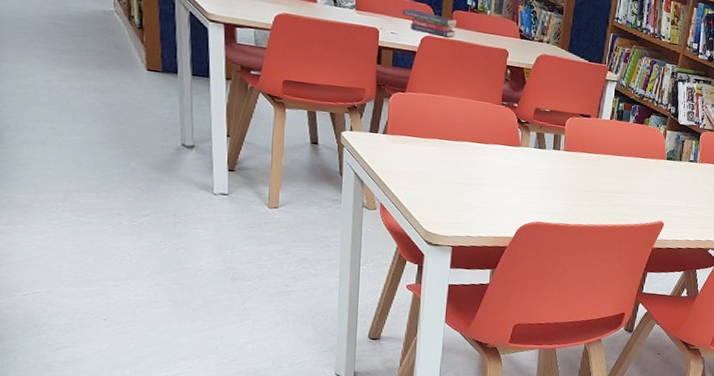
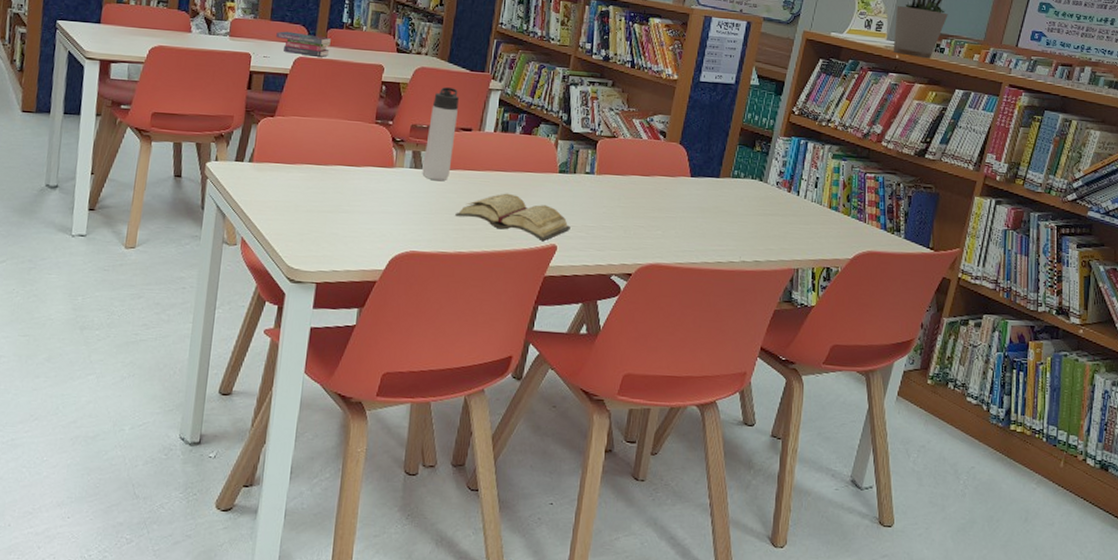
thermos bottle: none [545,75,578,162] -> present [422,87,459,181]
diary: none [576,175,676,219] -> present [455,193,570,242]

